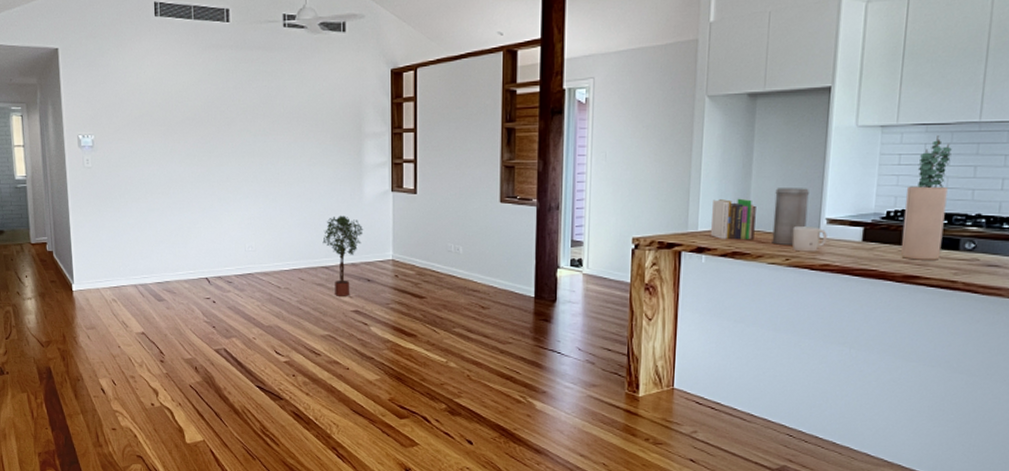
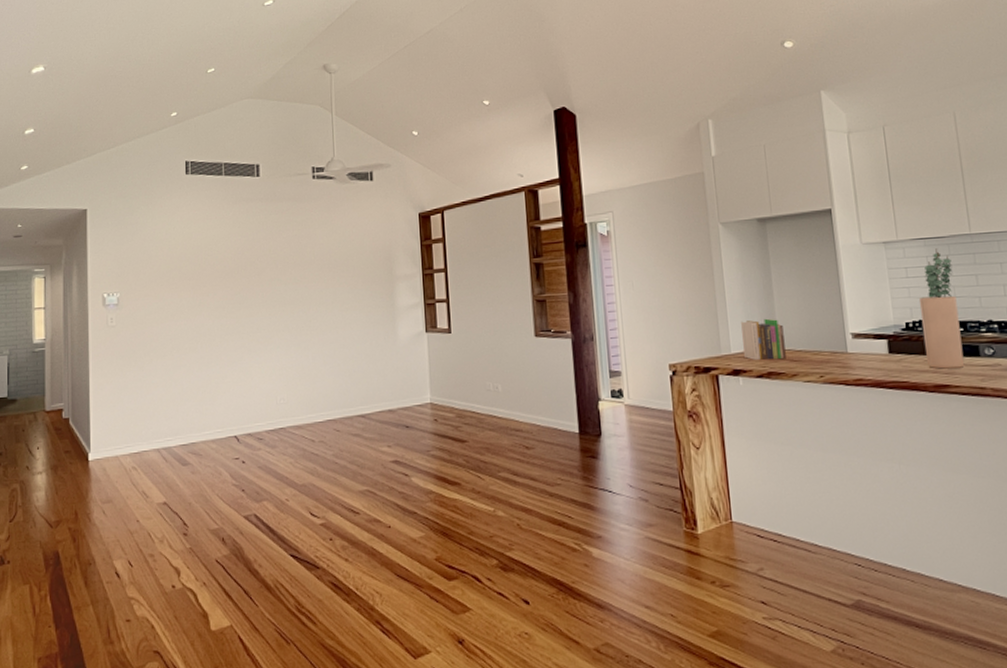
potted tree: present [322,215,364,296] -> none [357,360,400,446]
canister: present [772,188,809,246] -> none [798,304,834,363]
mug: present [792,226,827,252] -> none [821,342,856,368]

